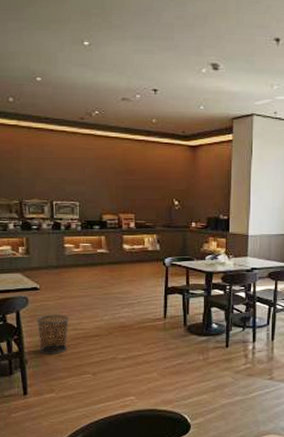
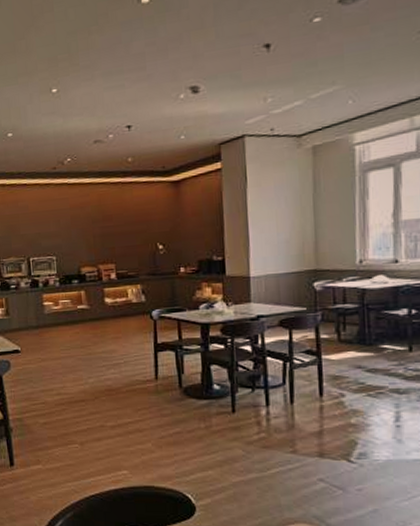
waste bin: present [36,314,70,354] -> none [19,378,53,422]

